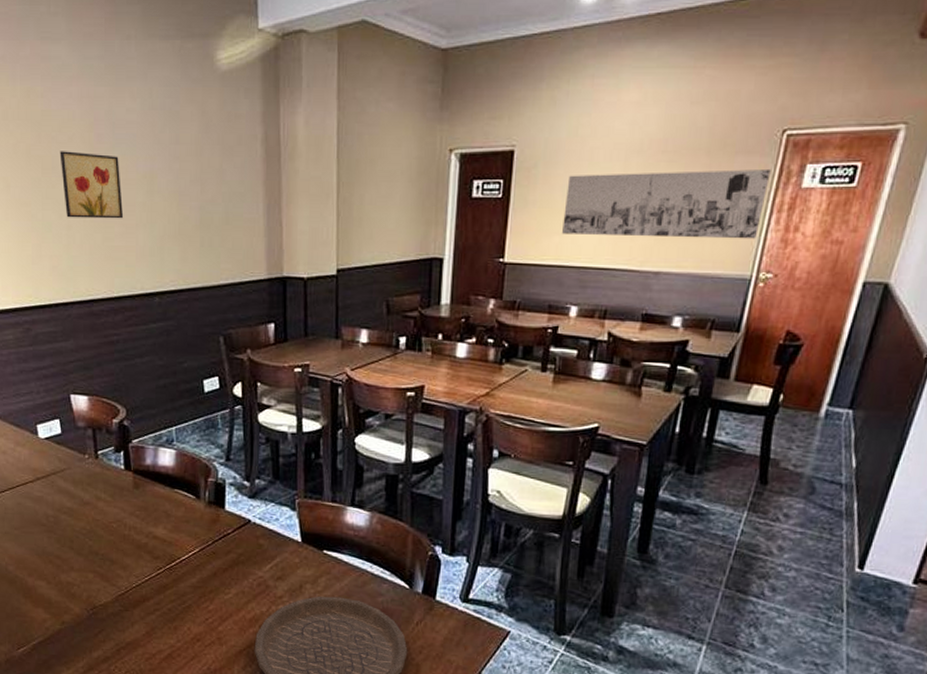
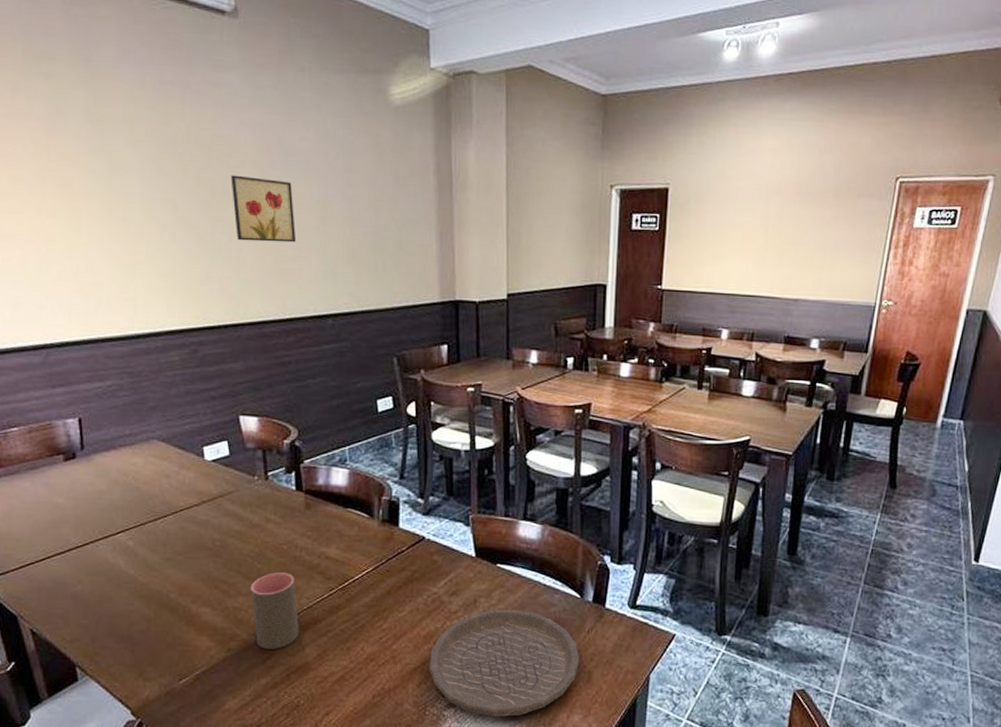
cup: none [82,550,128,625] -> present [250,573,299,649]
wall art: present [562,168,771,239] -> none [713,210,888,272]

